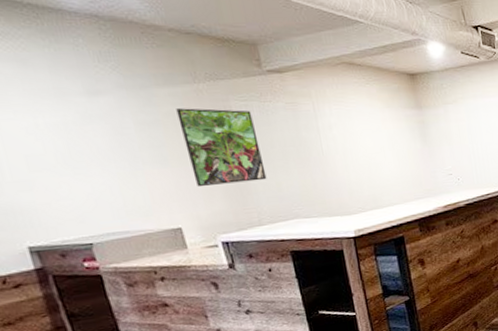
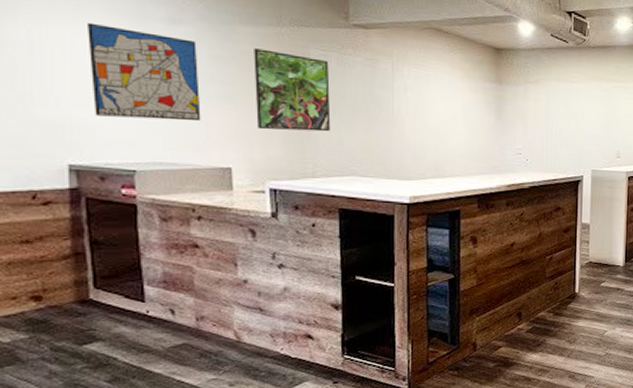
wall art: none [9,106,142,197] -> present [88,22,201,121]

